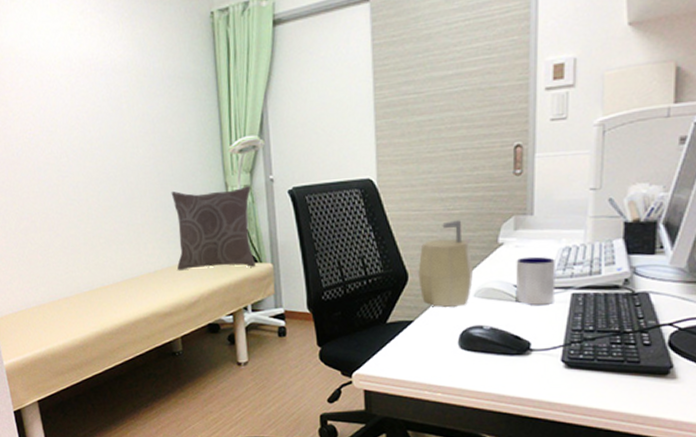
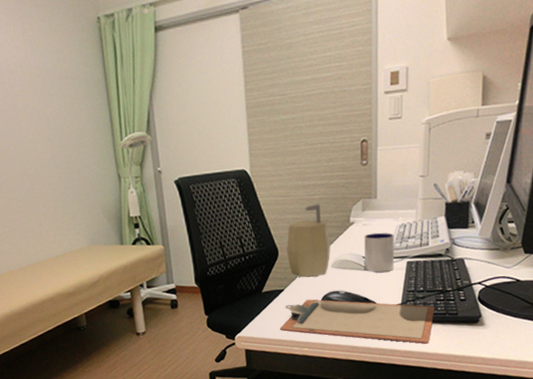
pillow: present [171,185,255,271] -> none [68,176,148,255]
clipboard: none [408,334,610,398] -> present [280,299,436,344]

